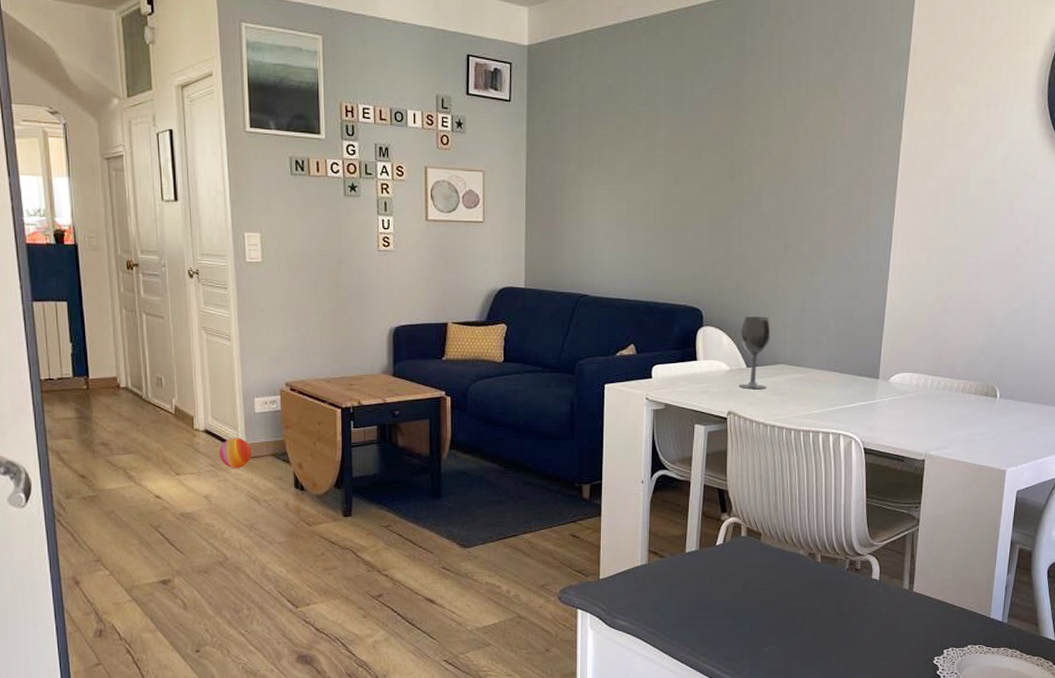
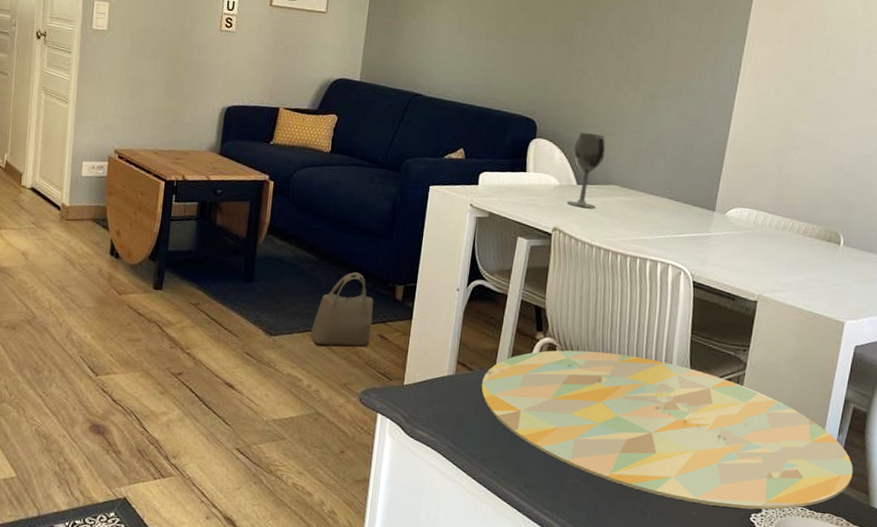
ball: present [219,438,252,468] -> none [42,198,74,229]
handbag: none [504,476,563,553] -> present [310,271,374,348]
decorative tray: none [674,524,1023,654] -> present [481,350,853,510]

